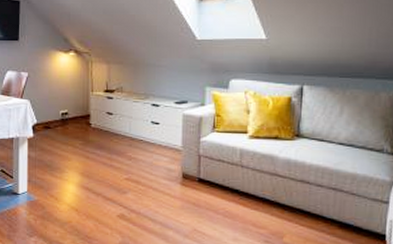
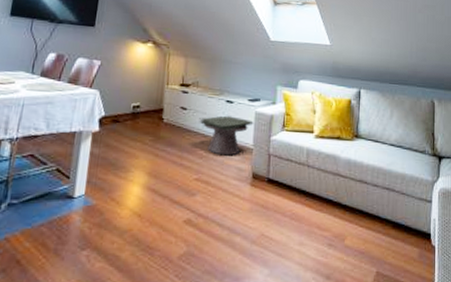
side table: none [126,119,182,157] -> present [199,115,254,156]

